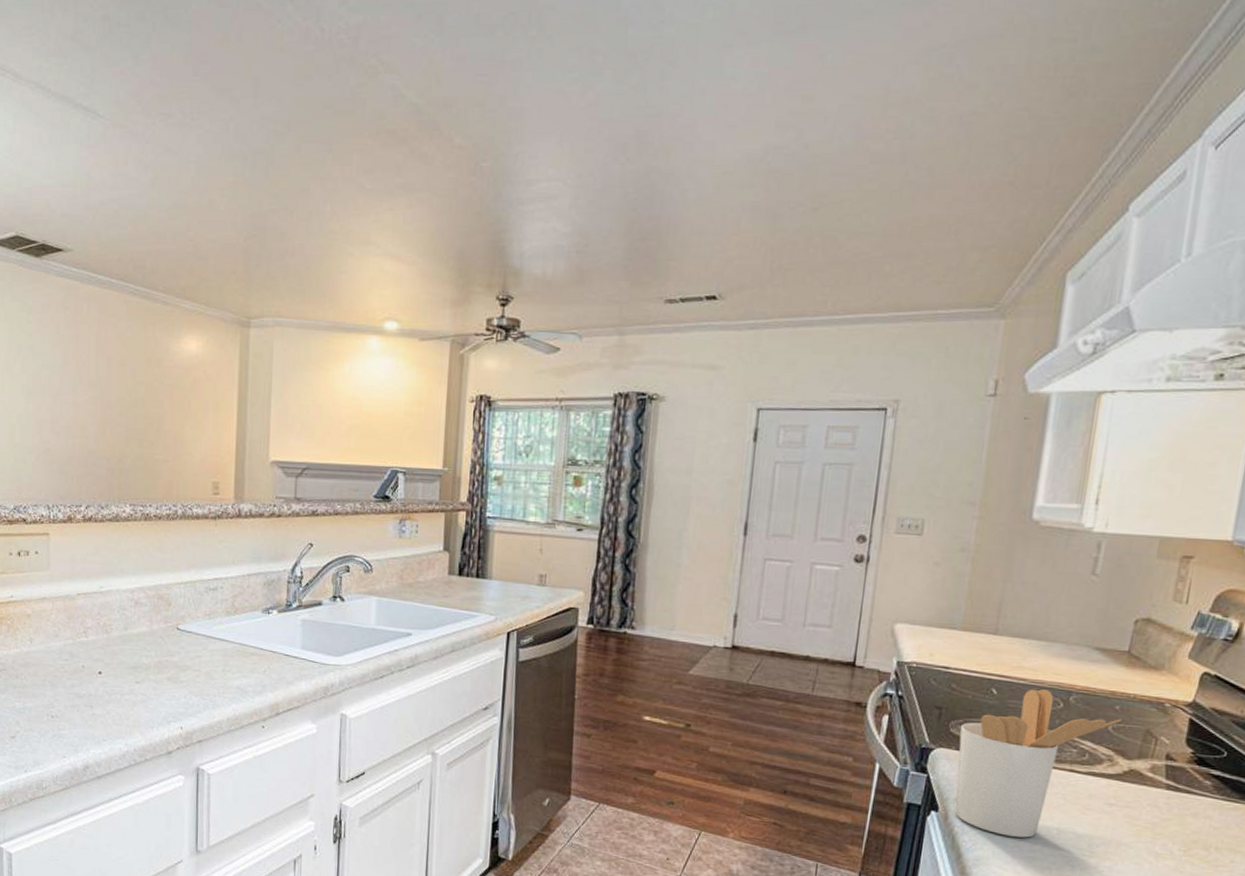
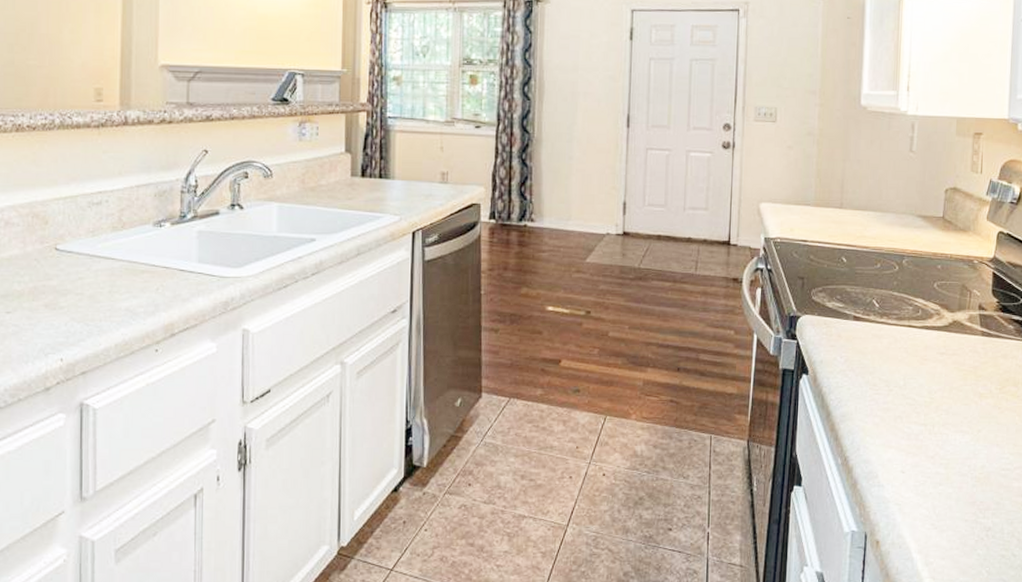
utensil holder: present [955,689,1122,838] -> none [820,255,943,391]

